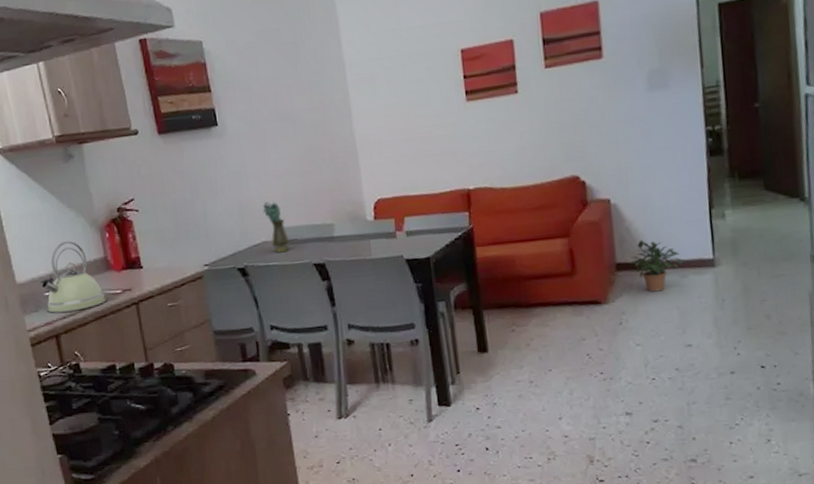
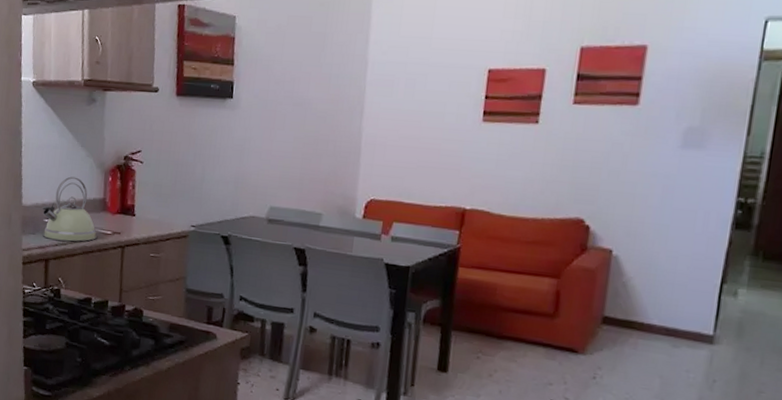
vase: present [262,200,290,253] -> none [257,177,277,231]
potted plant: present [629,240,683,292] -> none [618,298,679,356]

